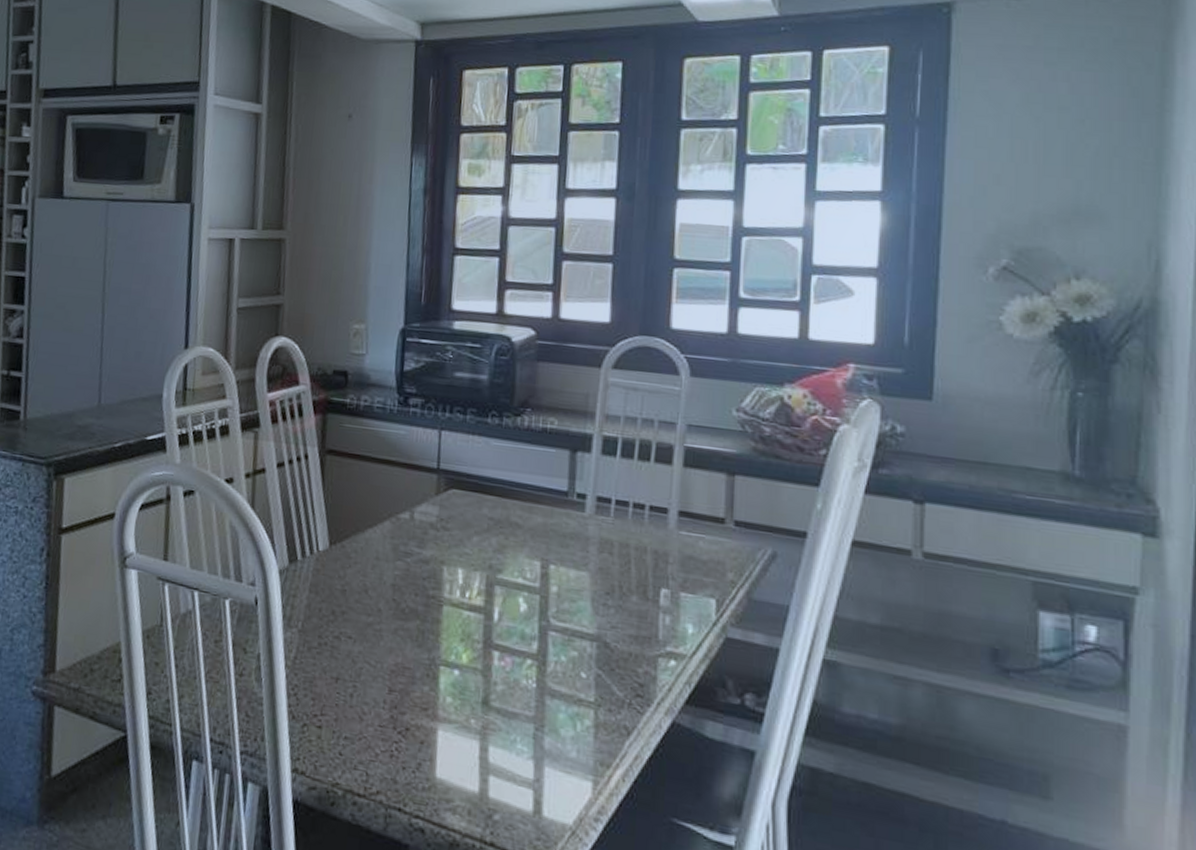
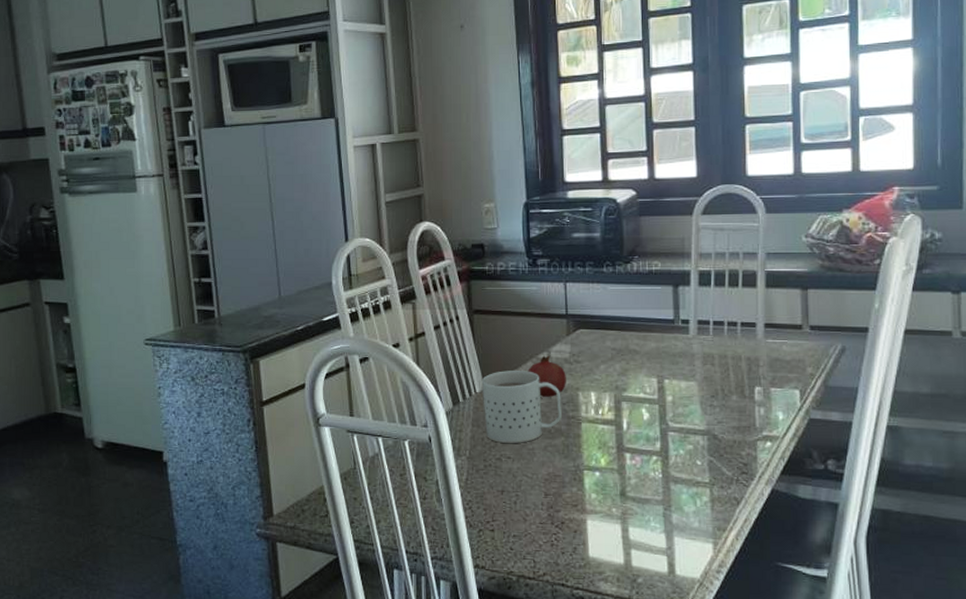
mug: none [324,528,422,621] -> present [481,371,563,444]
fruit: none [384,515,430,569] -> present [528,355,566,397]

